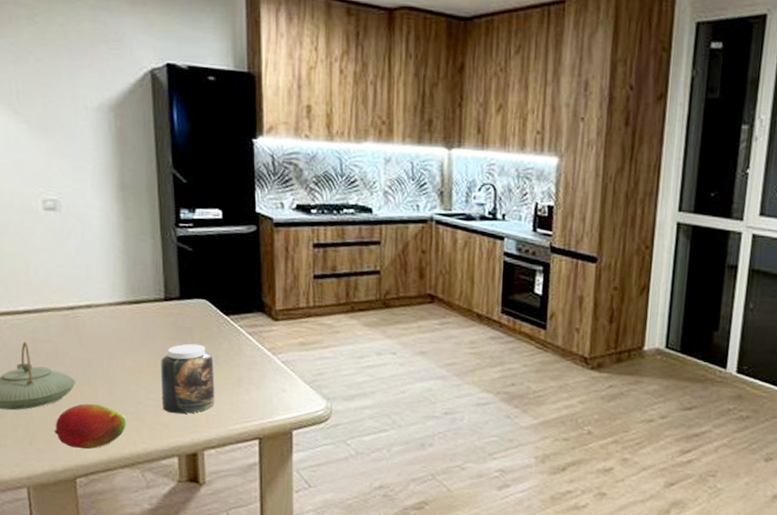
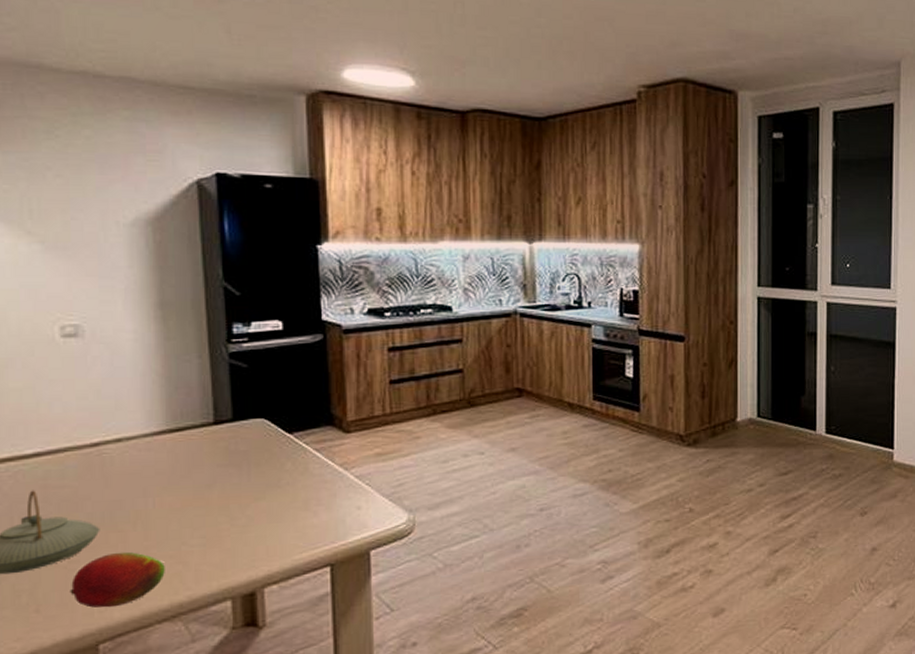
jar: present [161,343,215,414] -> none [209,468,277,551]

